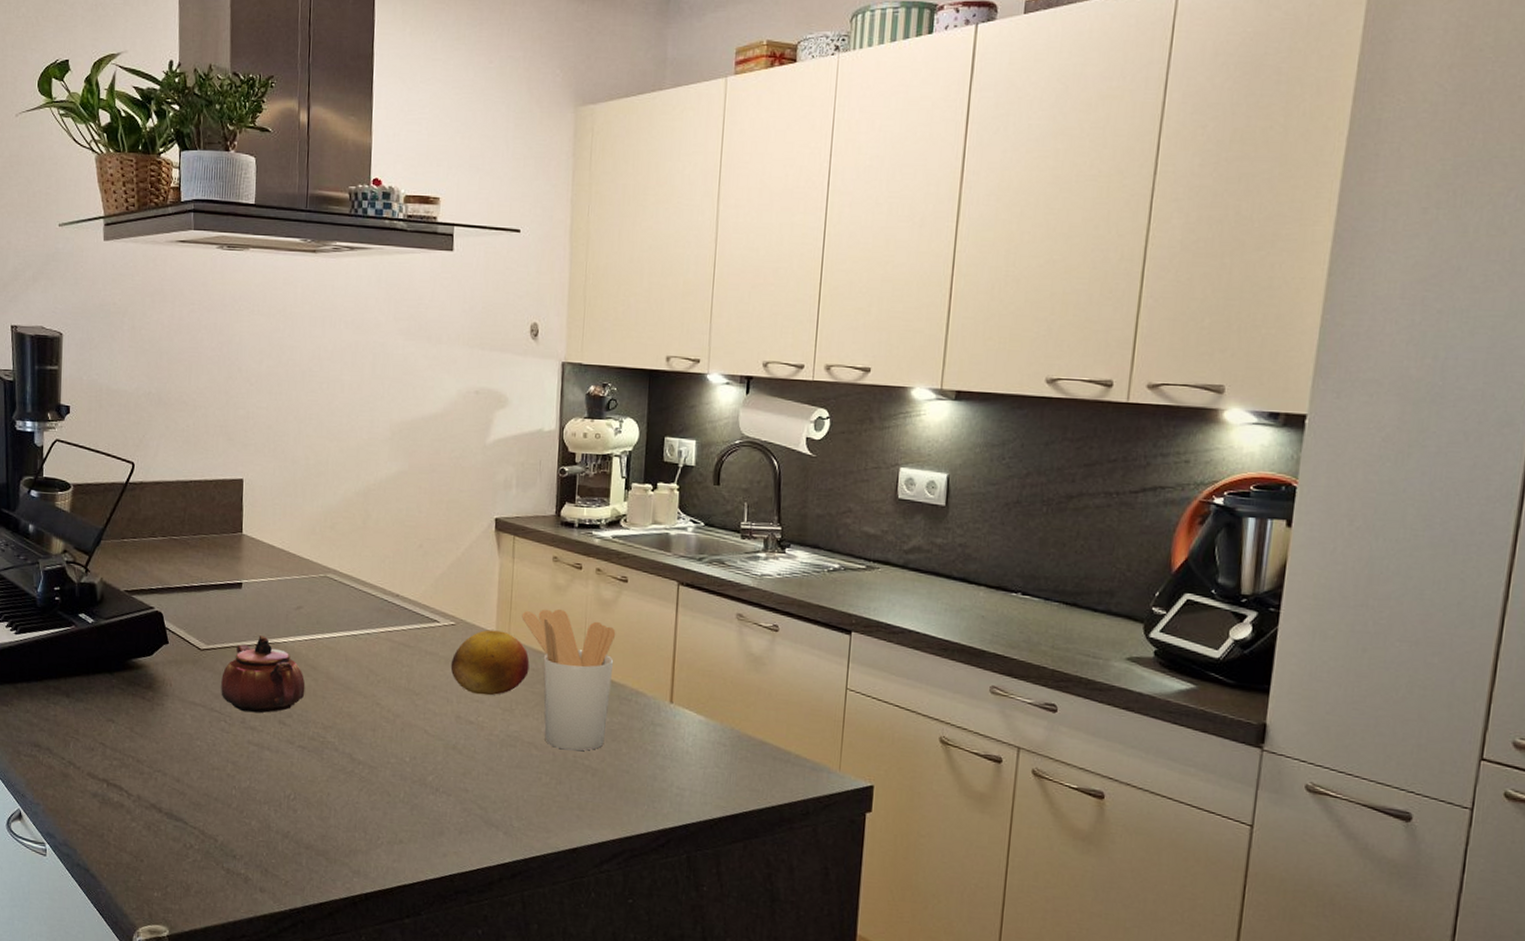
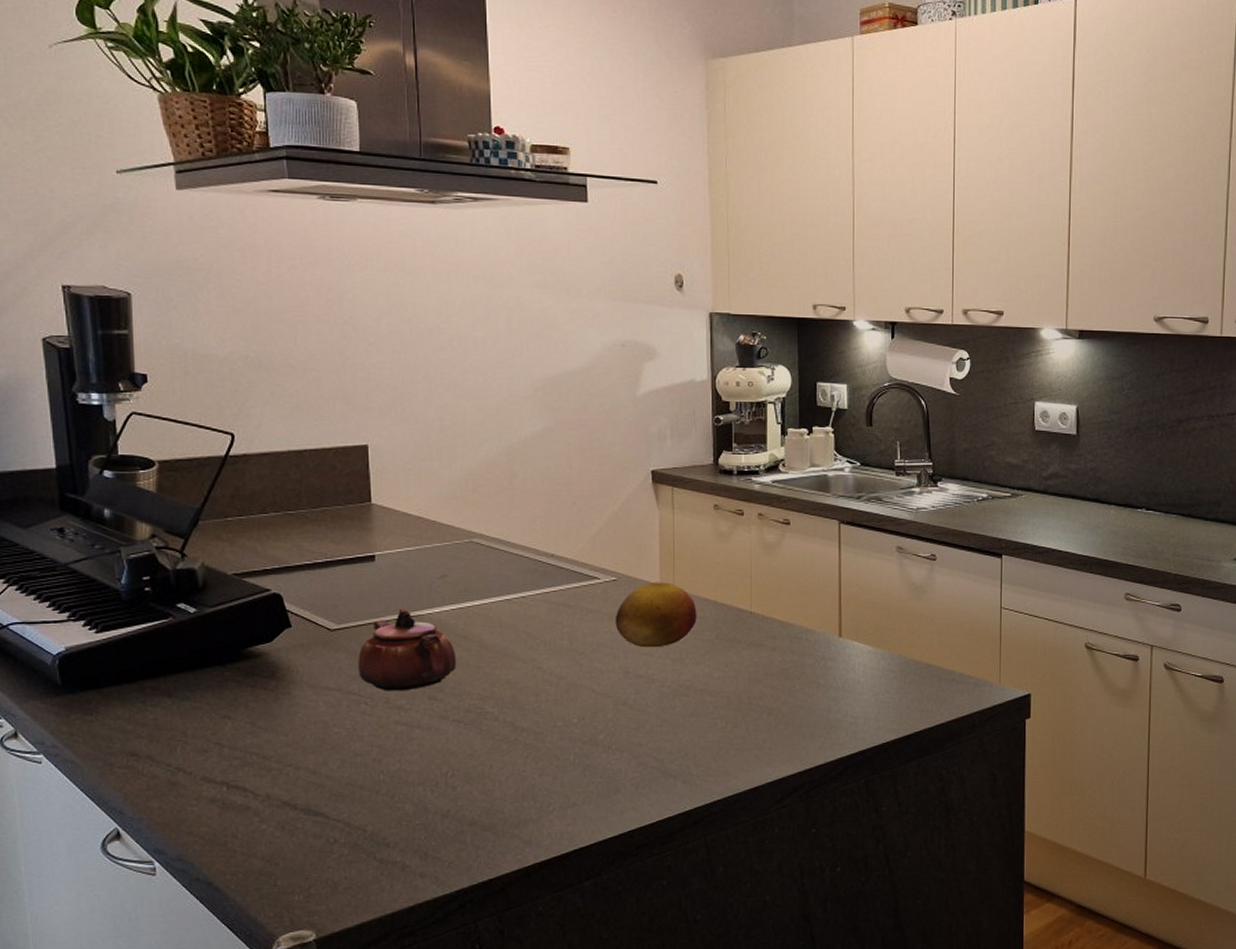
utensil holder: present [522,608,616,751] -> none [686,555,782,693]

